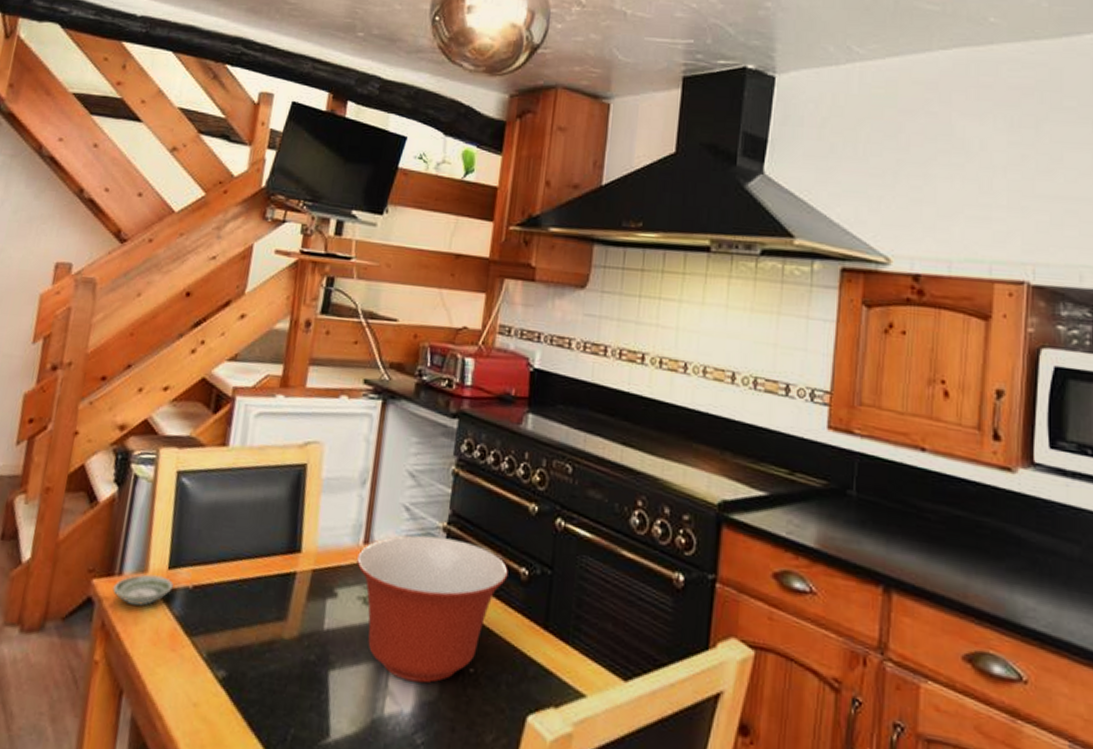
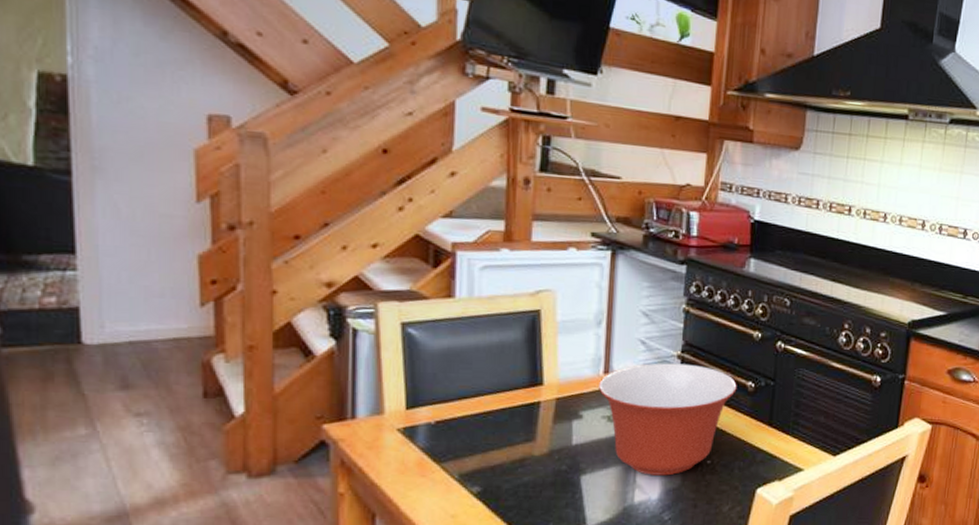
saucer: present [113,574,174,606] -> none [347,415,414,443]

